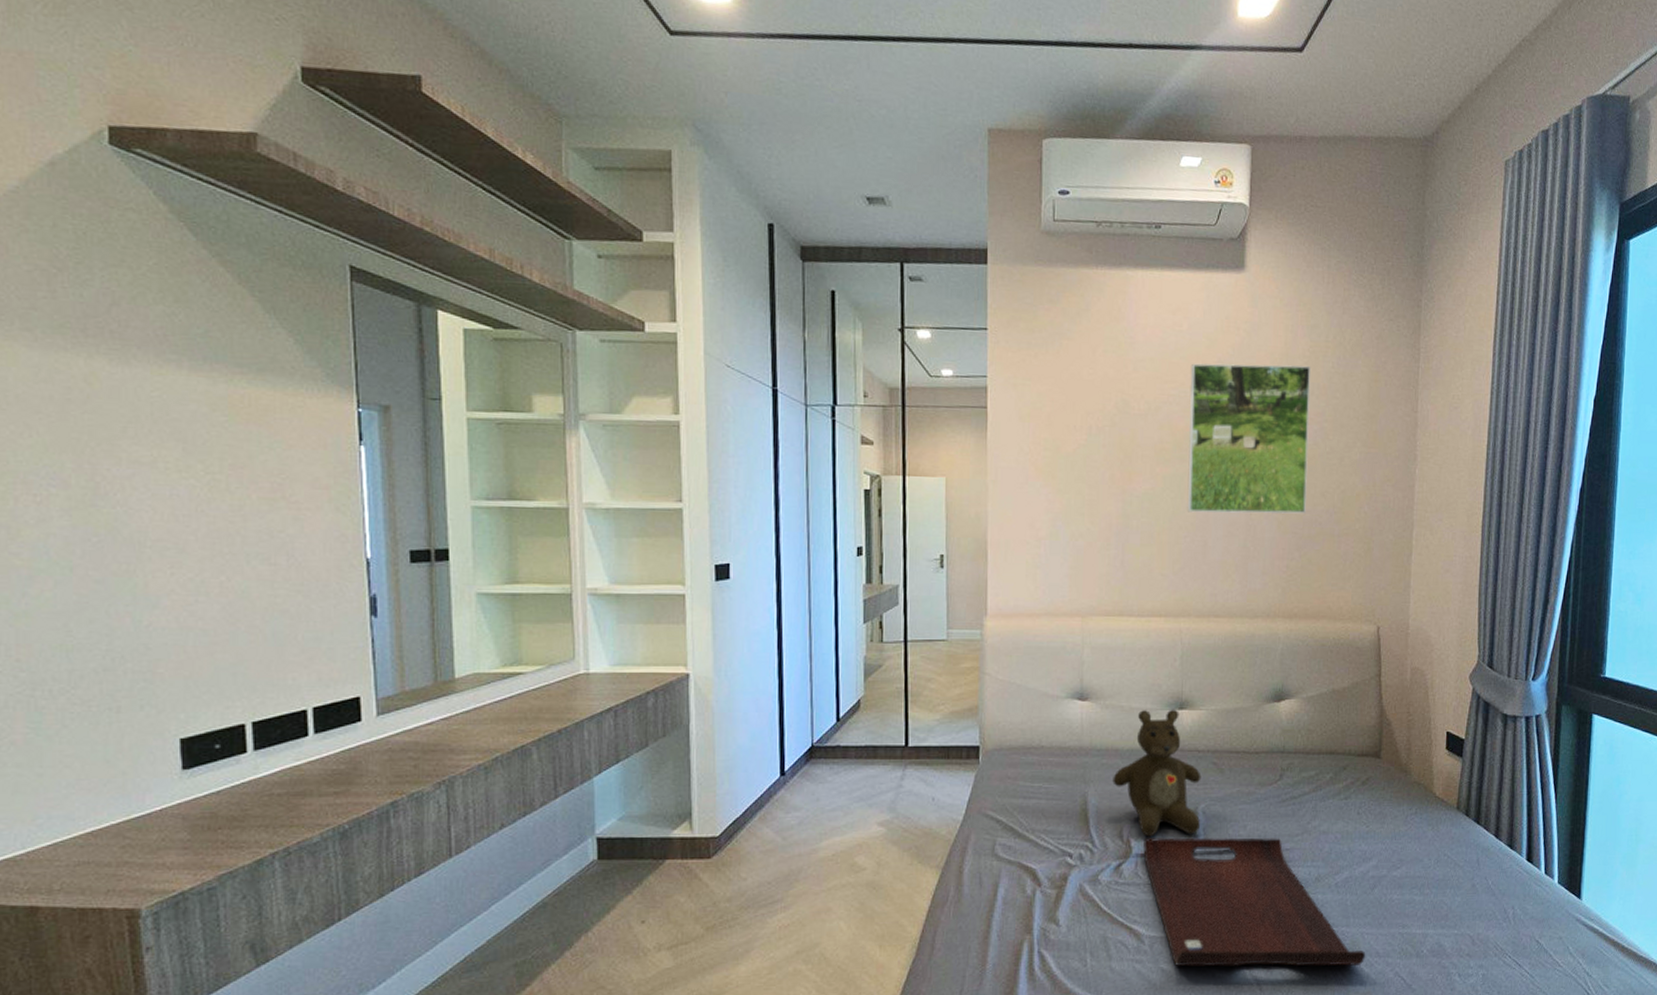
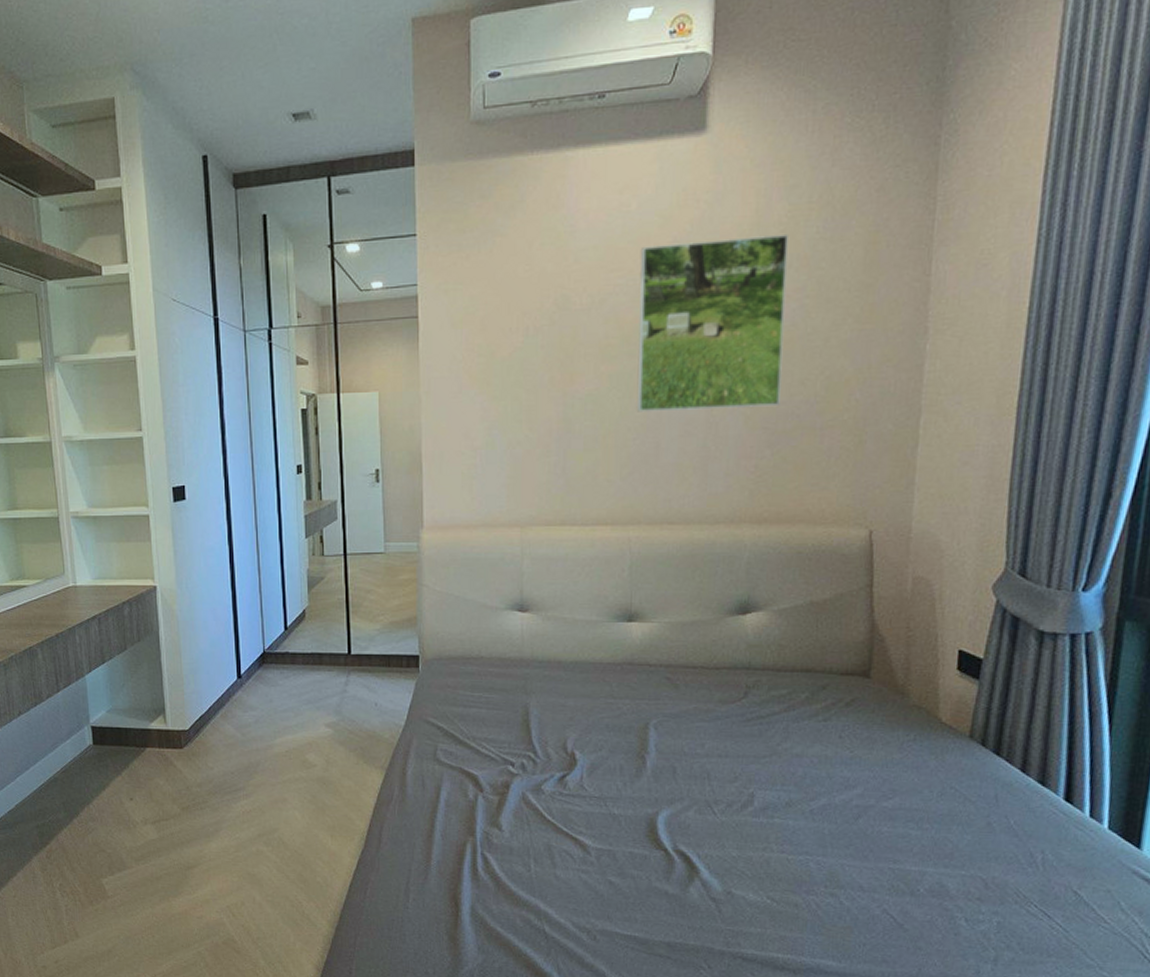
teddy bear: present [1113,709,1202,837] -> none [555,621,653,750]
serving tray: present [1143,837,1366,967] -> none [589,751,847,898]

